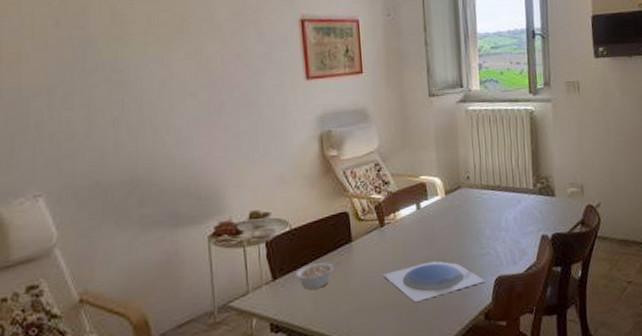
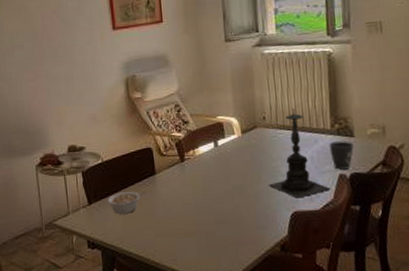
plate: present [383,261,486,302] -> none [184,194,282,230]
candle holder: none [473,167,533,262] -> present [269,108,331,198]
mug: none [531,200,555,231] -> present [329,141,354,170]

